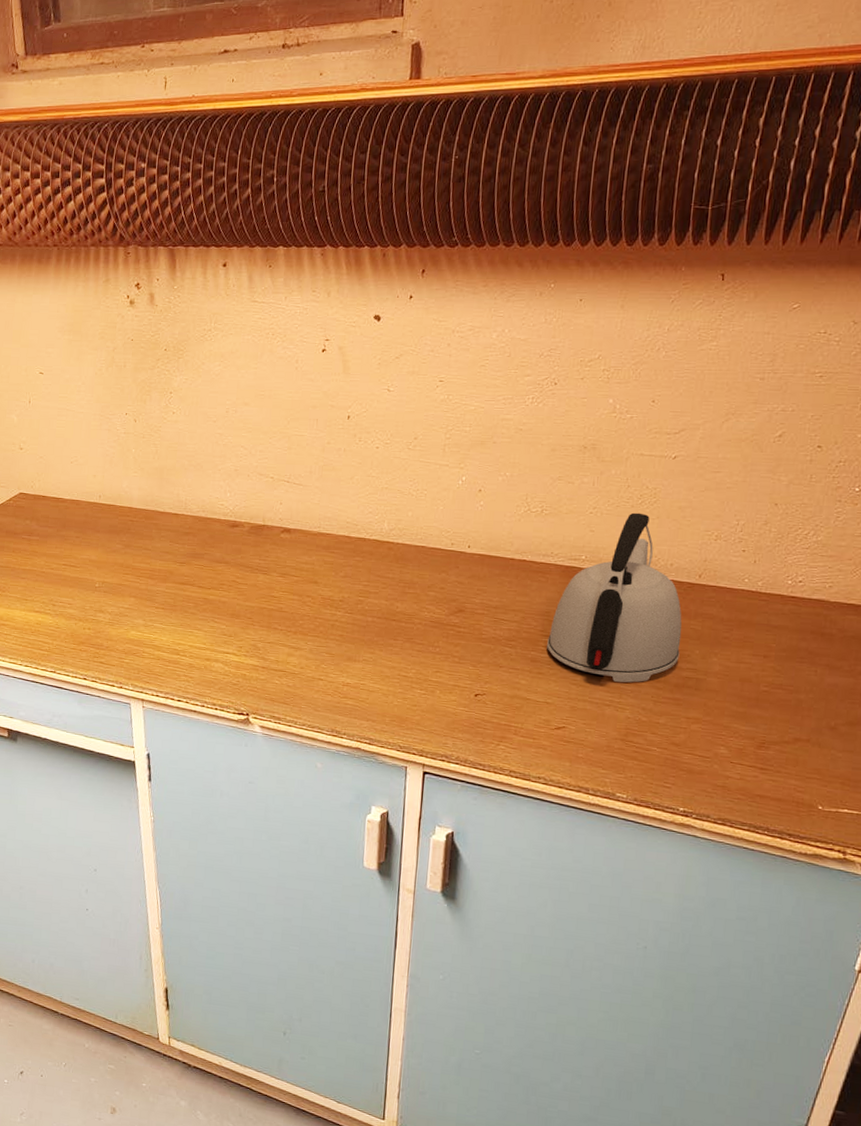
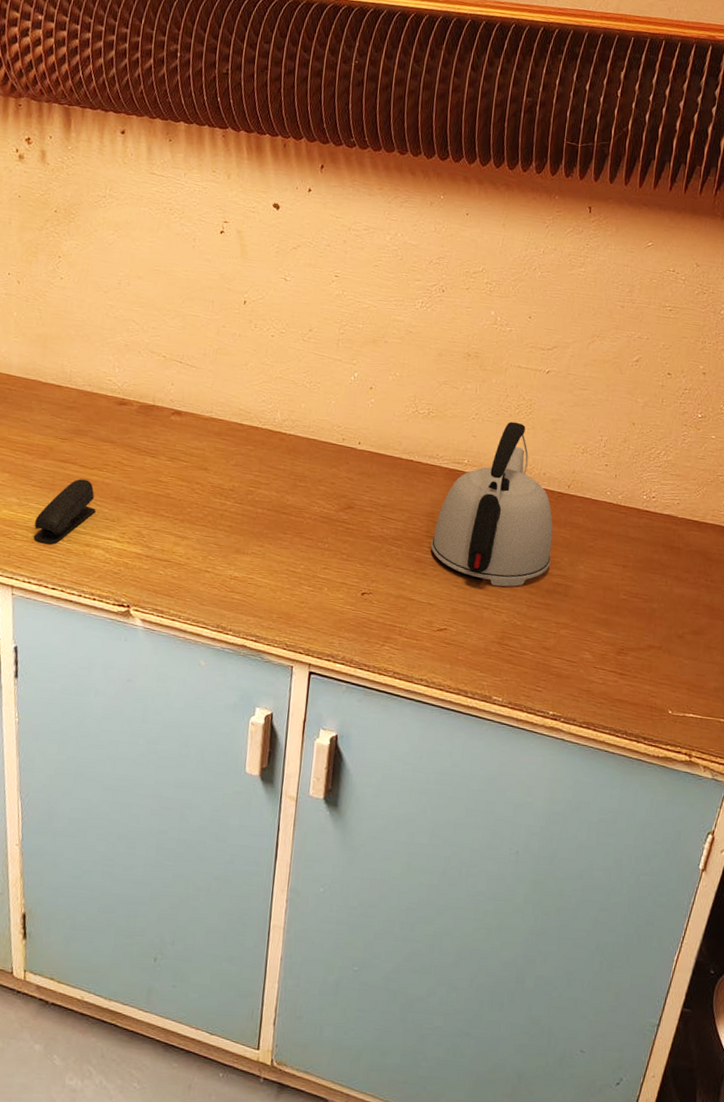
stapler: none [159,599,214,660] -> present [33,479,96,544]

